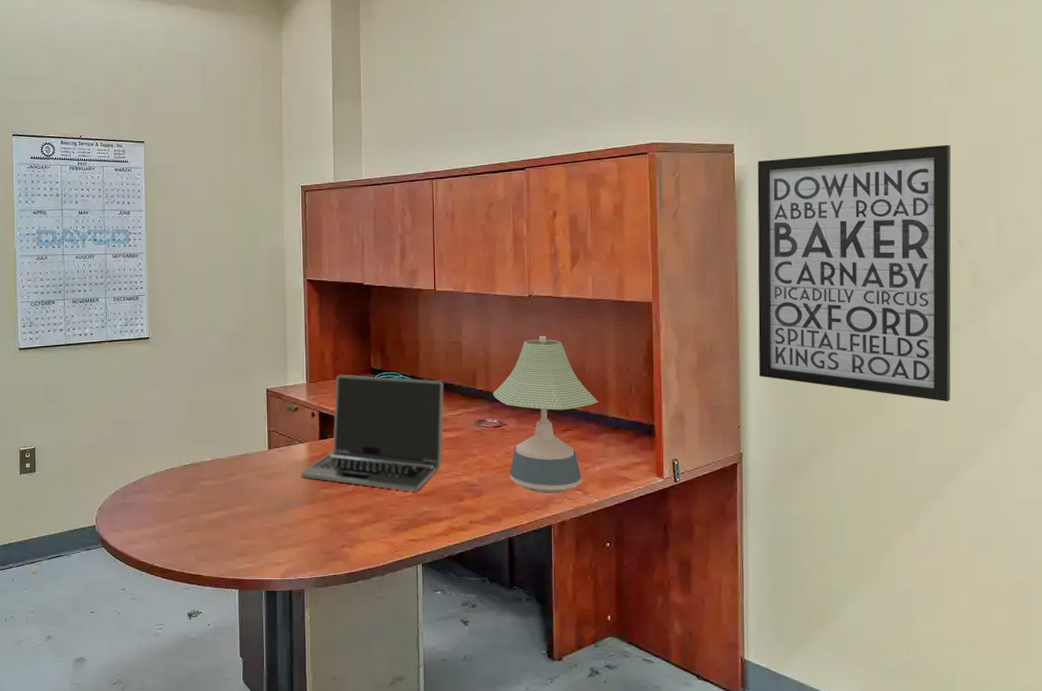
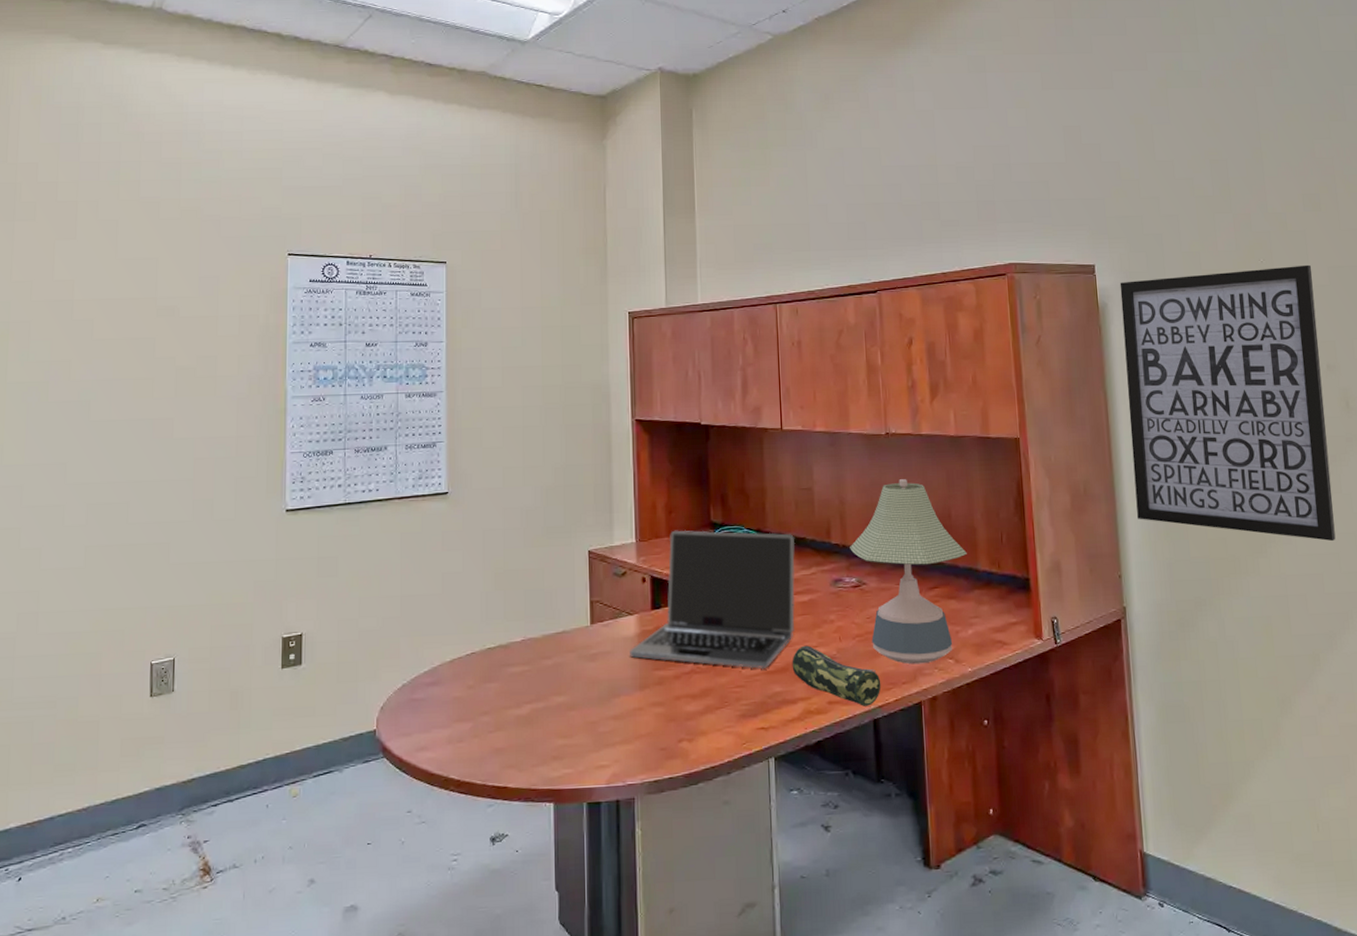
pencil case: none [439,474,517,526] -> present [792,645,881,706]

